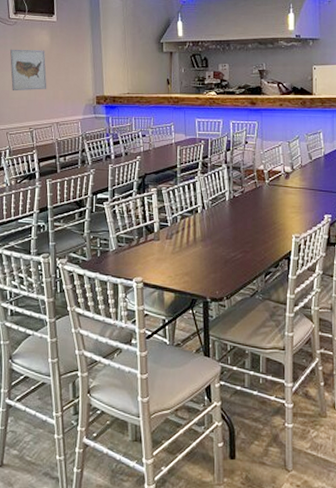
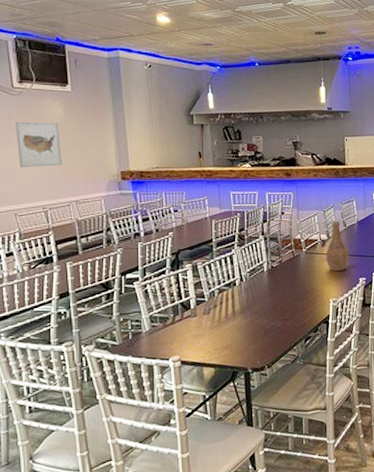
vase: none [288,151,313,205] -> present [325,219,349,271]

